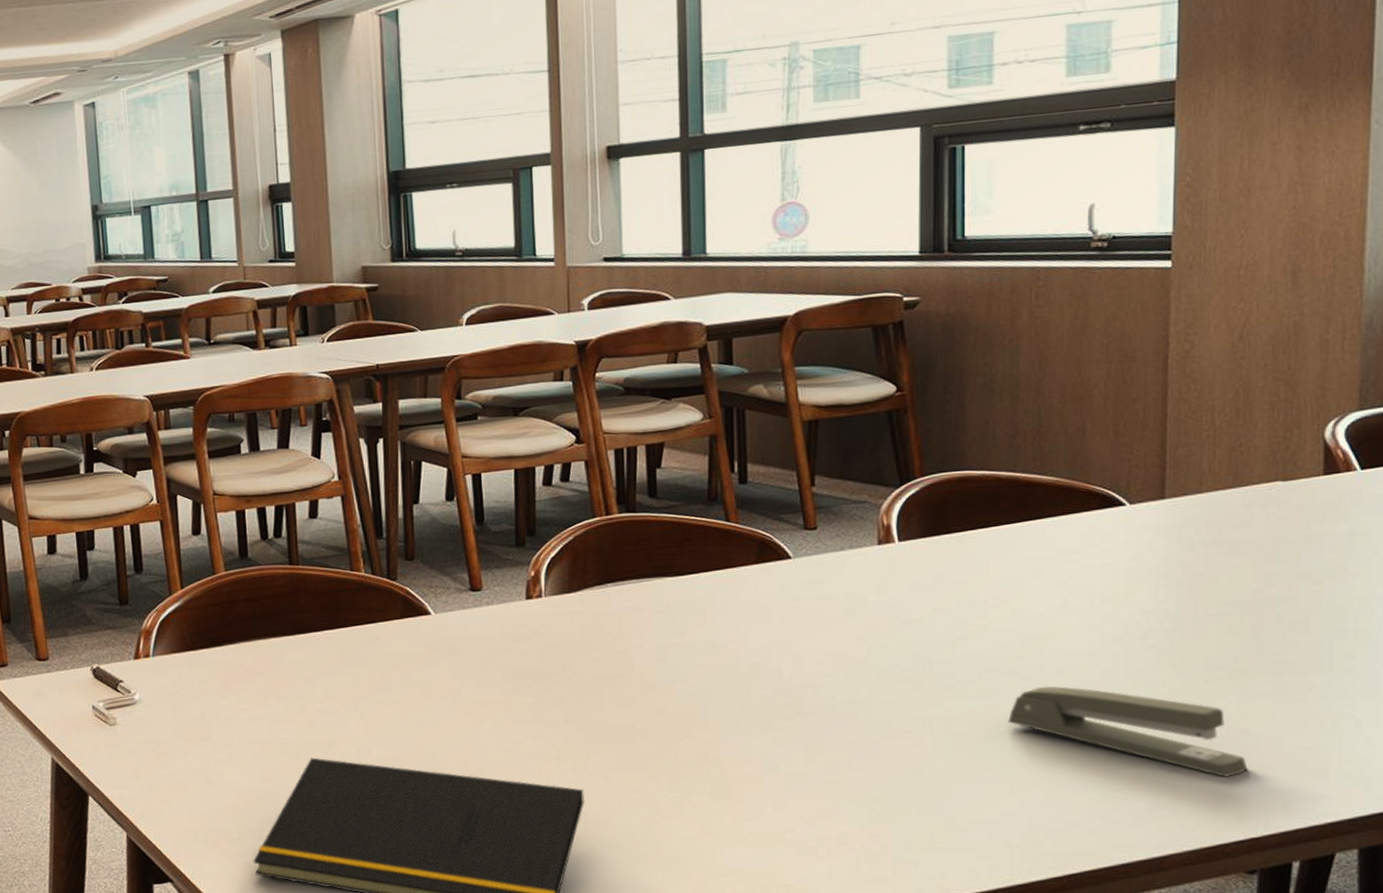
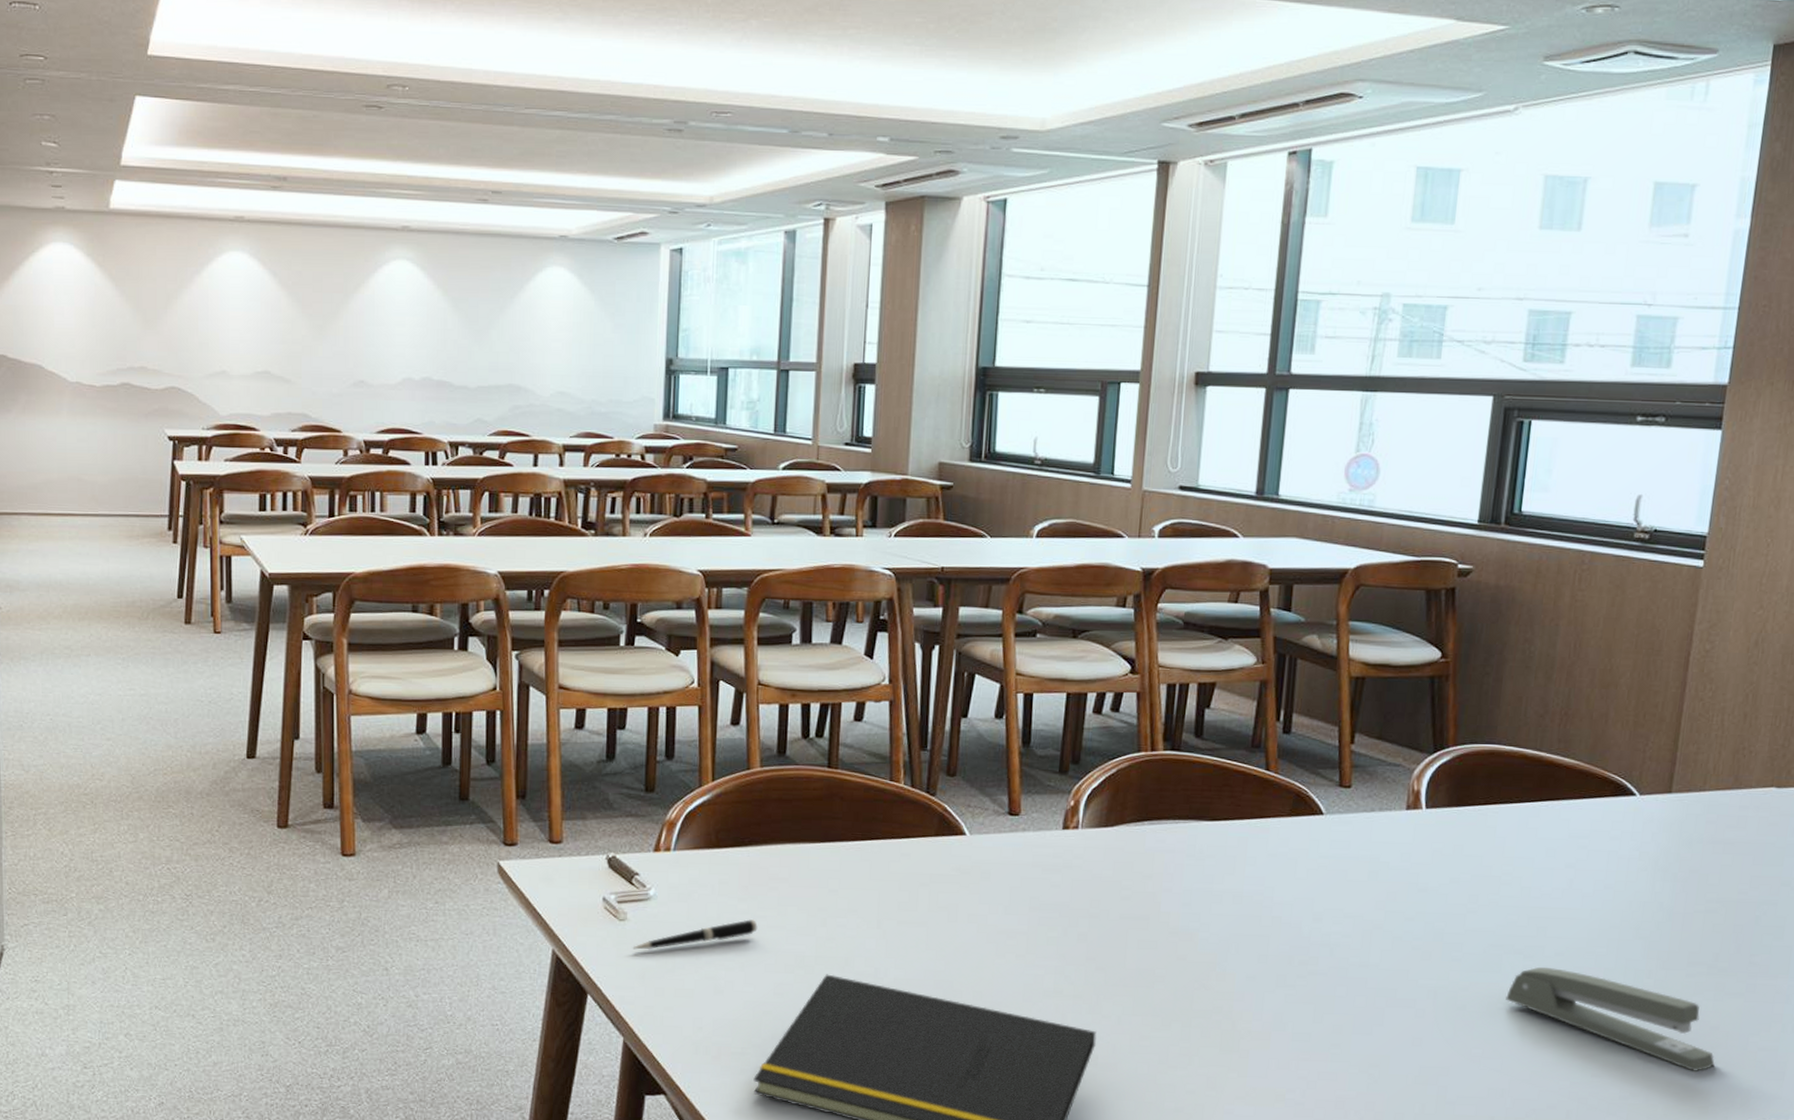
pen: none [125,713,240,751] -> present [632,919,758,950]

